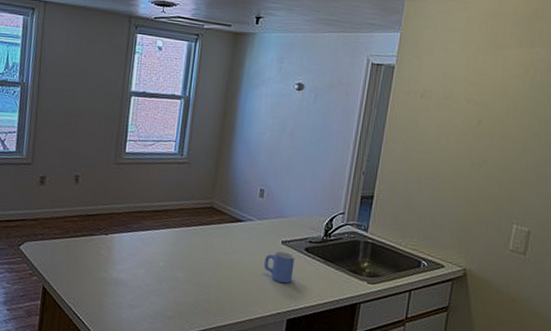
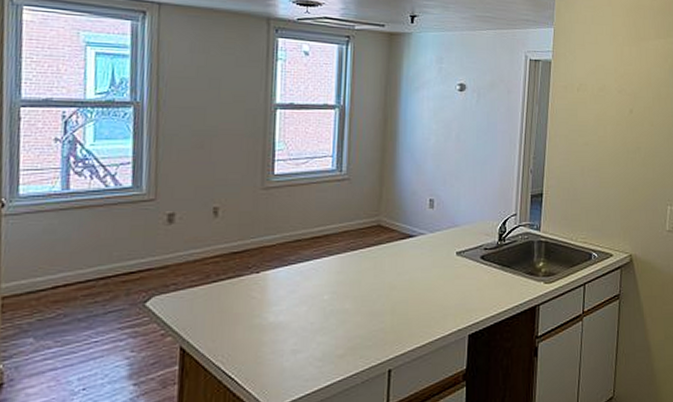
mug: present [264,251,295,284] -> none [440,263,471,297]

